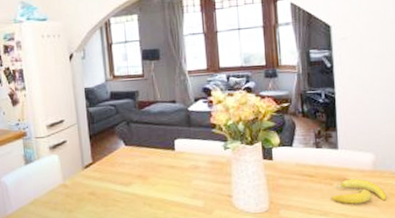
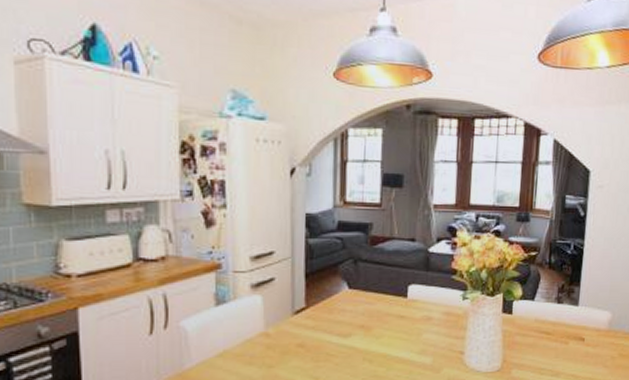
banana: present [331,178,387,204] -> none [564,337,617,364]

